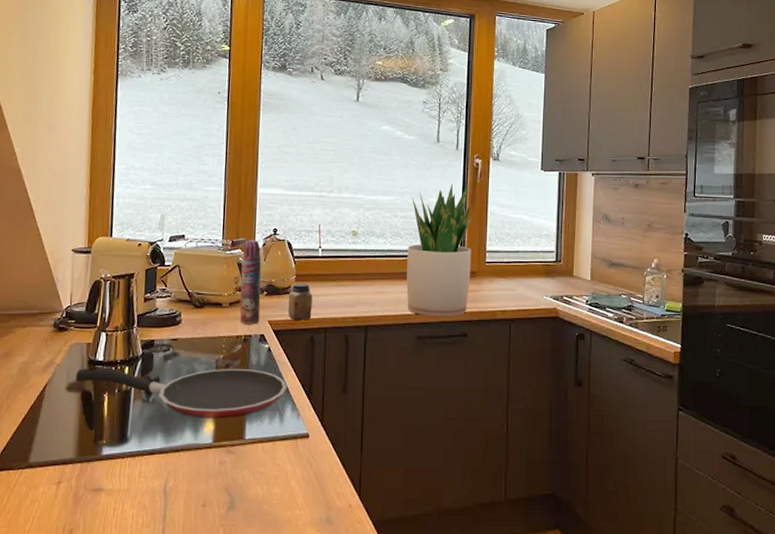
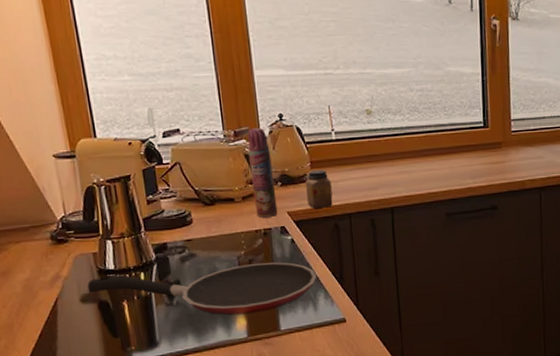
planter: present [406,183,474,318] -> none [427,49,497,193]

